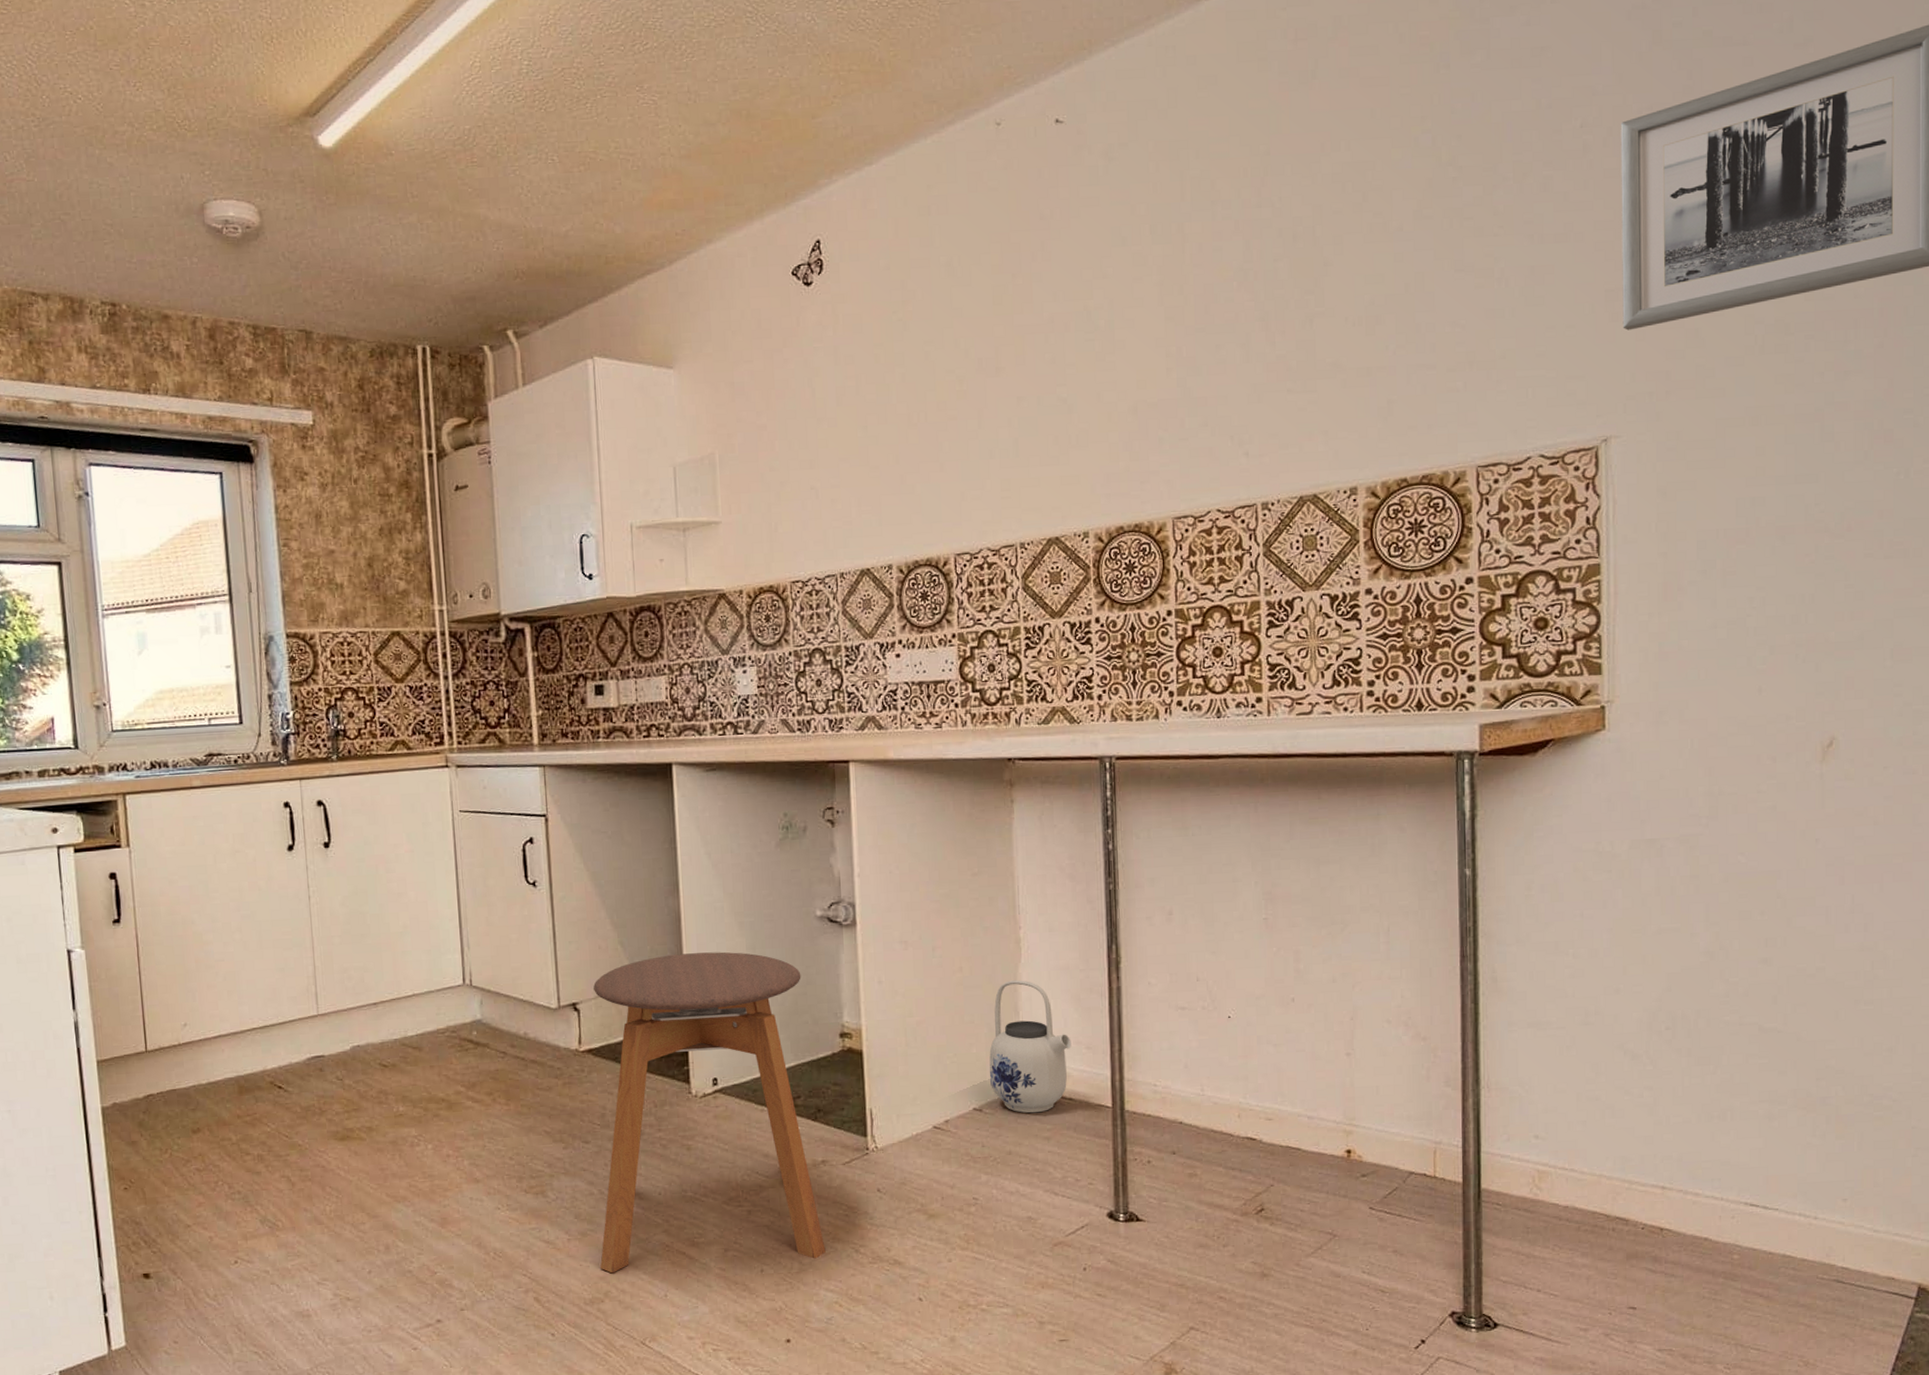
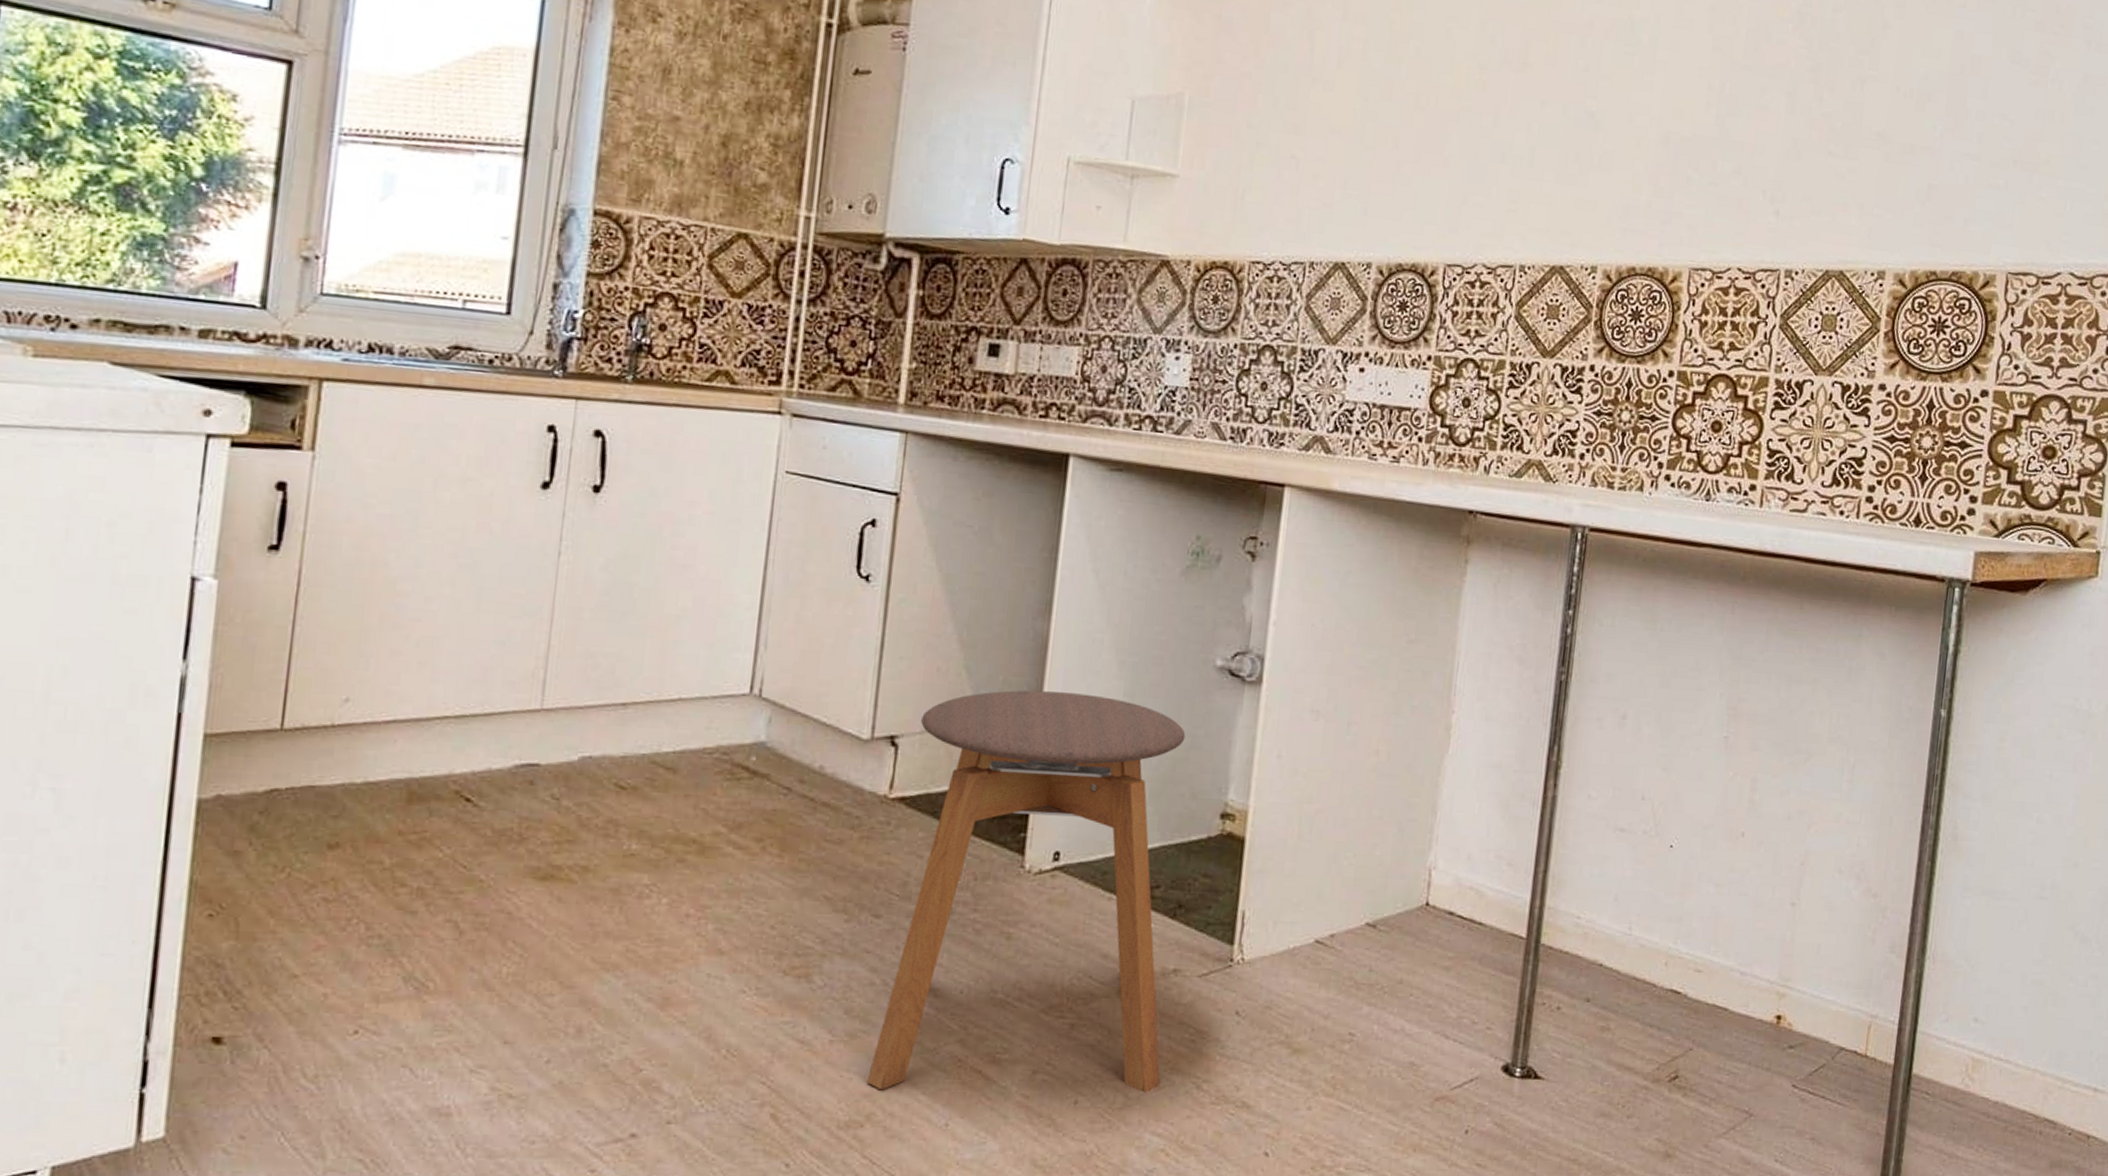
teapot: present [989,980,1072,1114] -> none [1390,773,1492,937]

